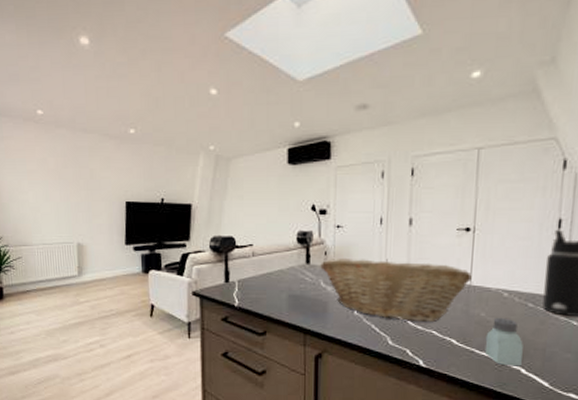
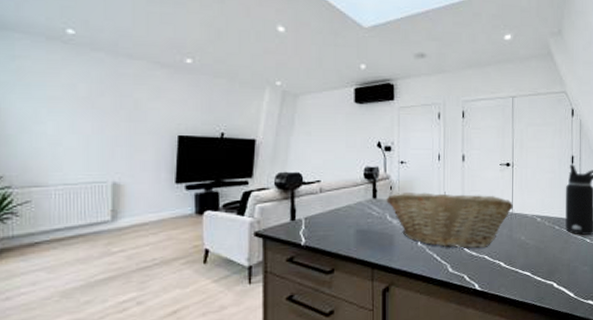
saltshaker: present [485,317,523,367] -> none [526,239,554,282]

